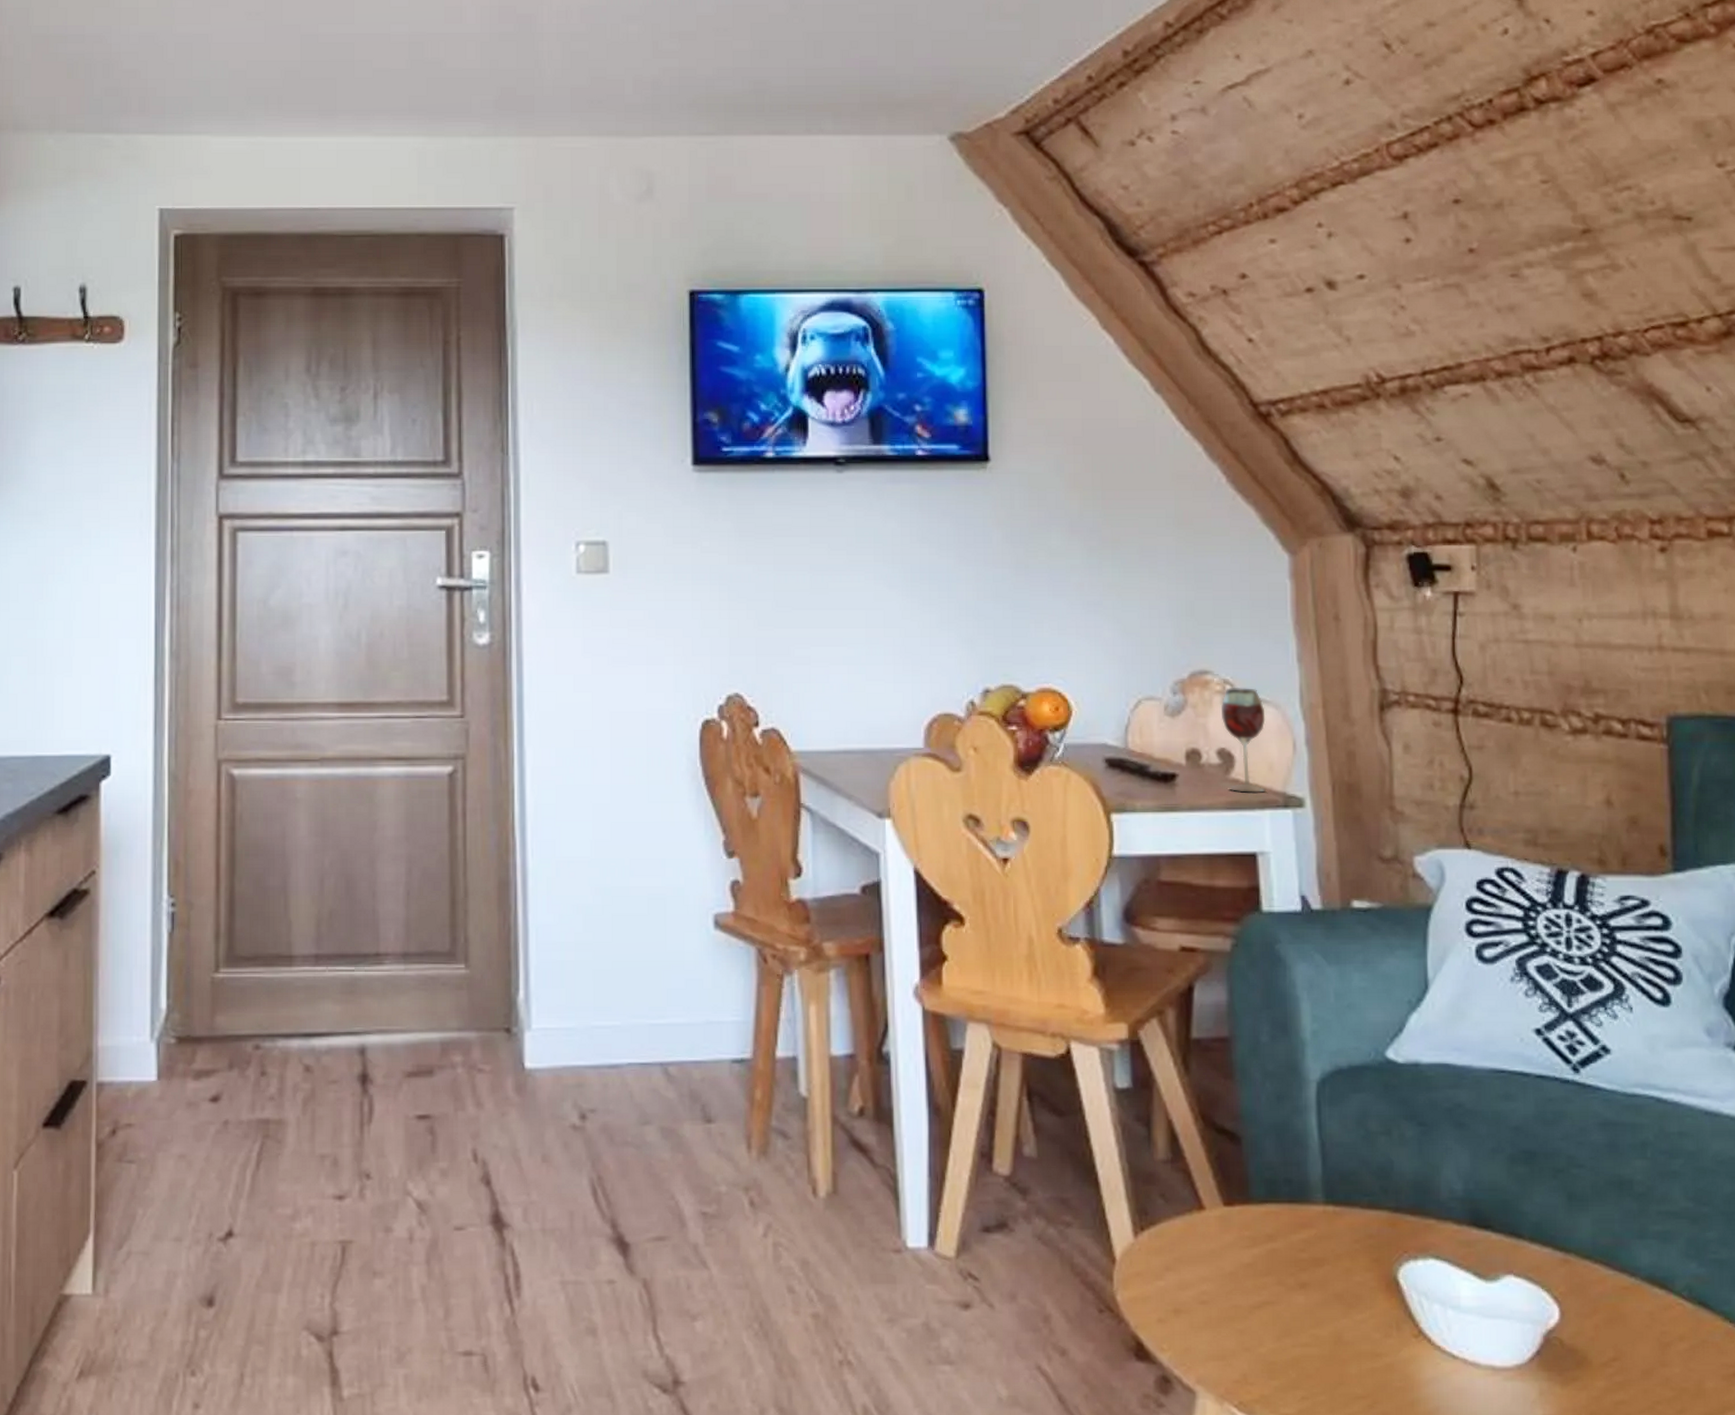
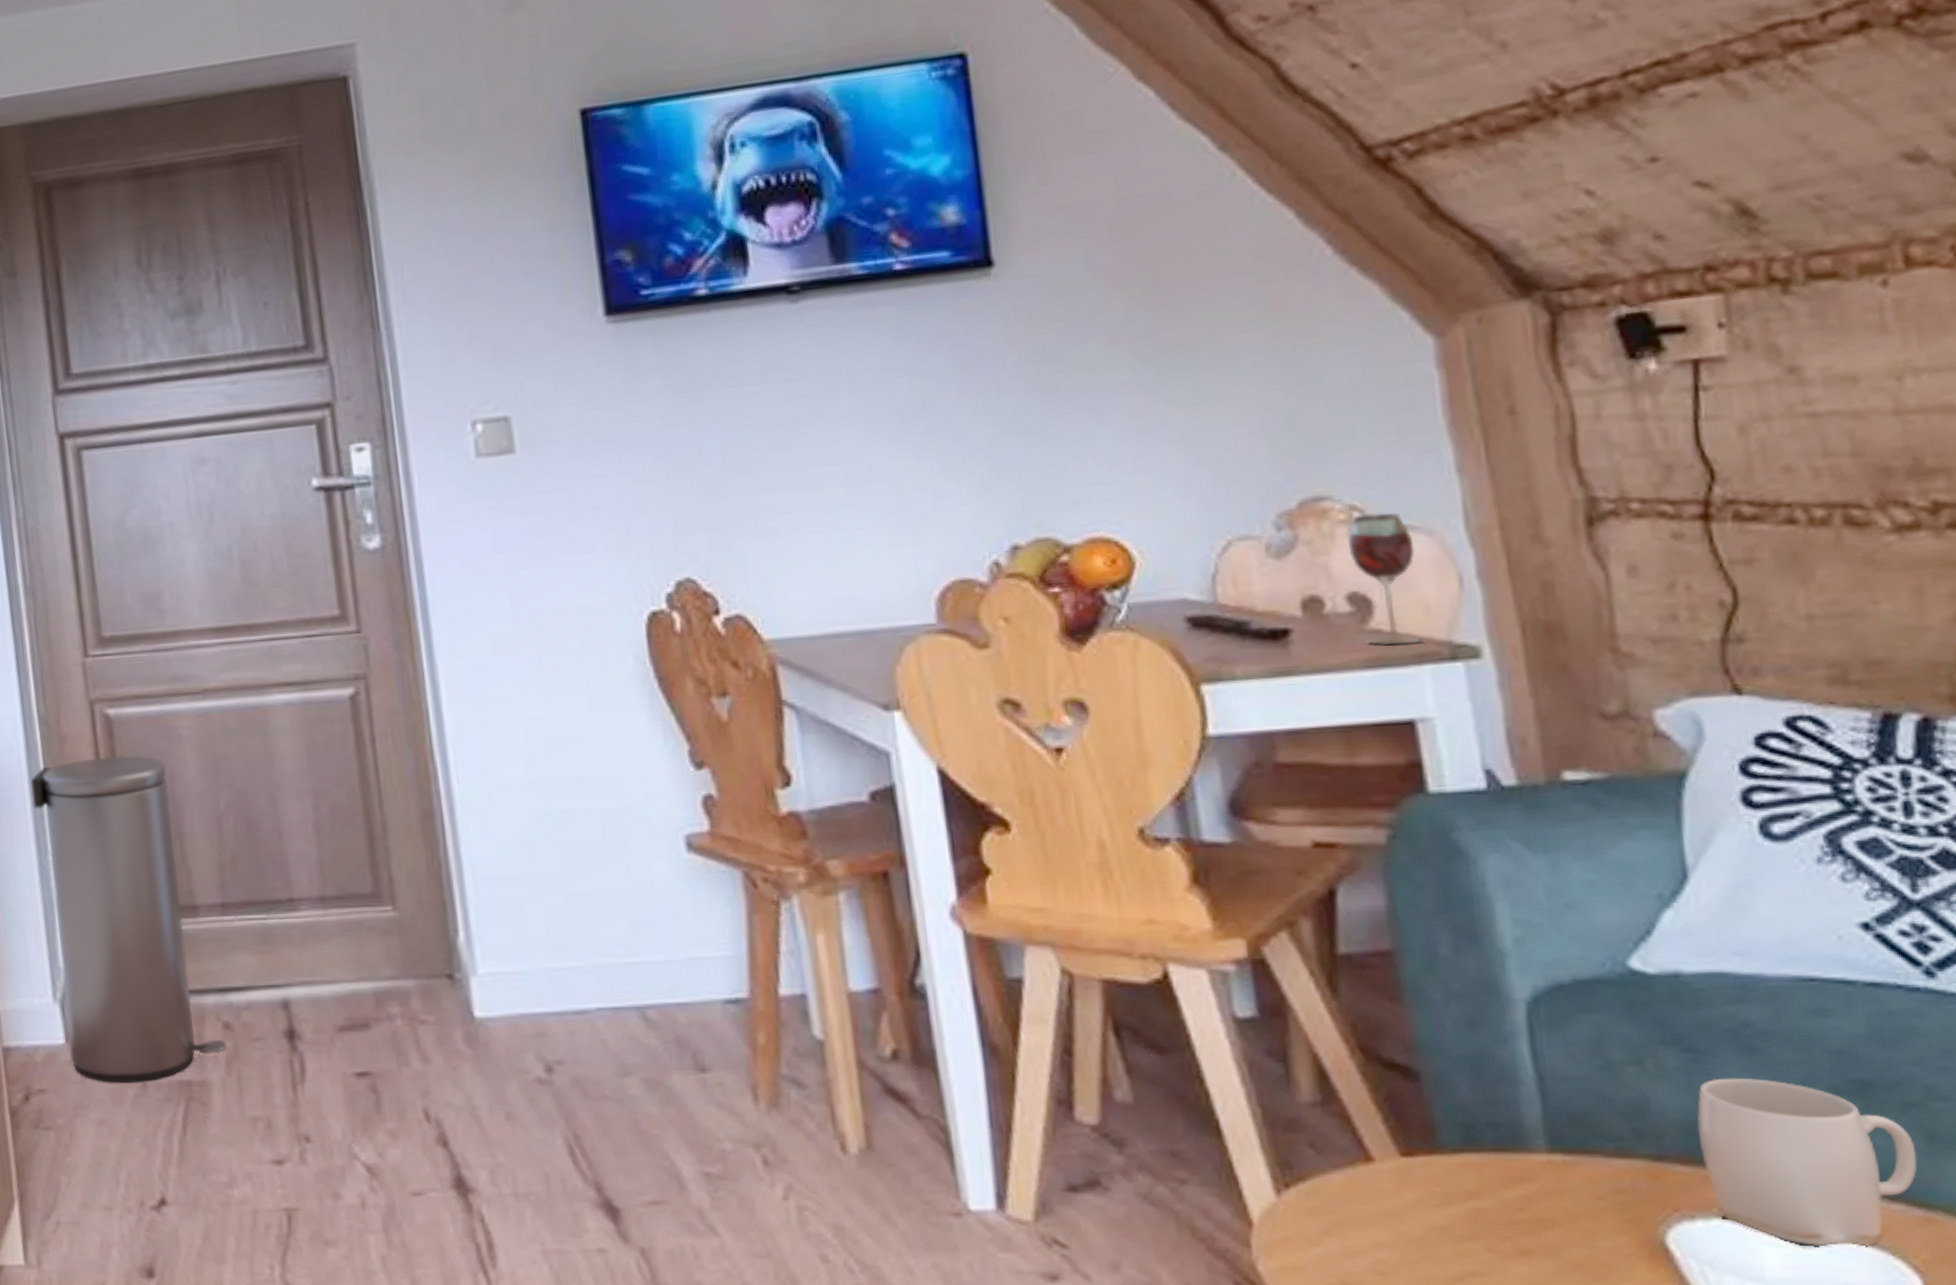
pedal bin: none [154,814,305,1119] -> present [30,756,227,1083]
mug: none [1423,1147,1561,1282] -> present [1696,1077,1918,1247]

